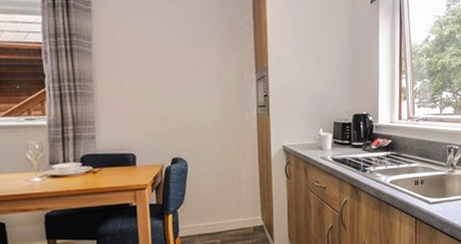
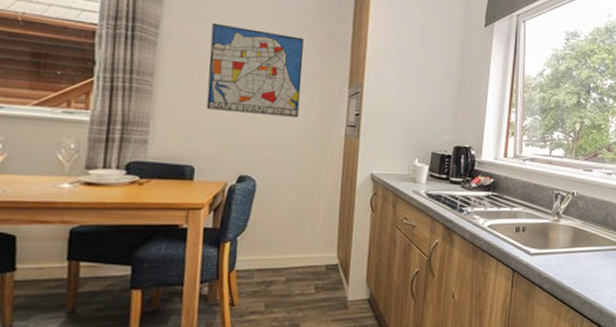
wall art: none [134,29,216,105] -> present [206,22,304,118]

